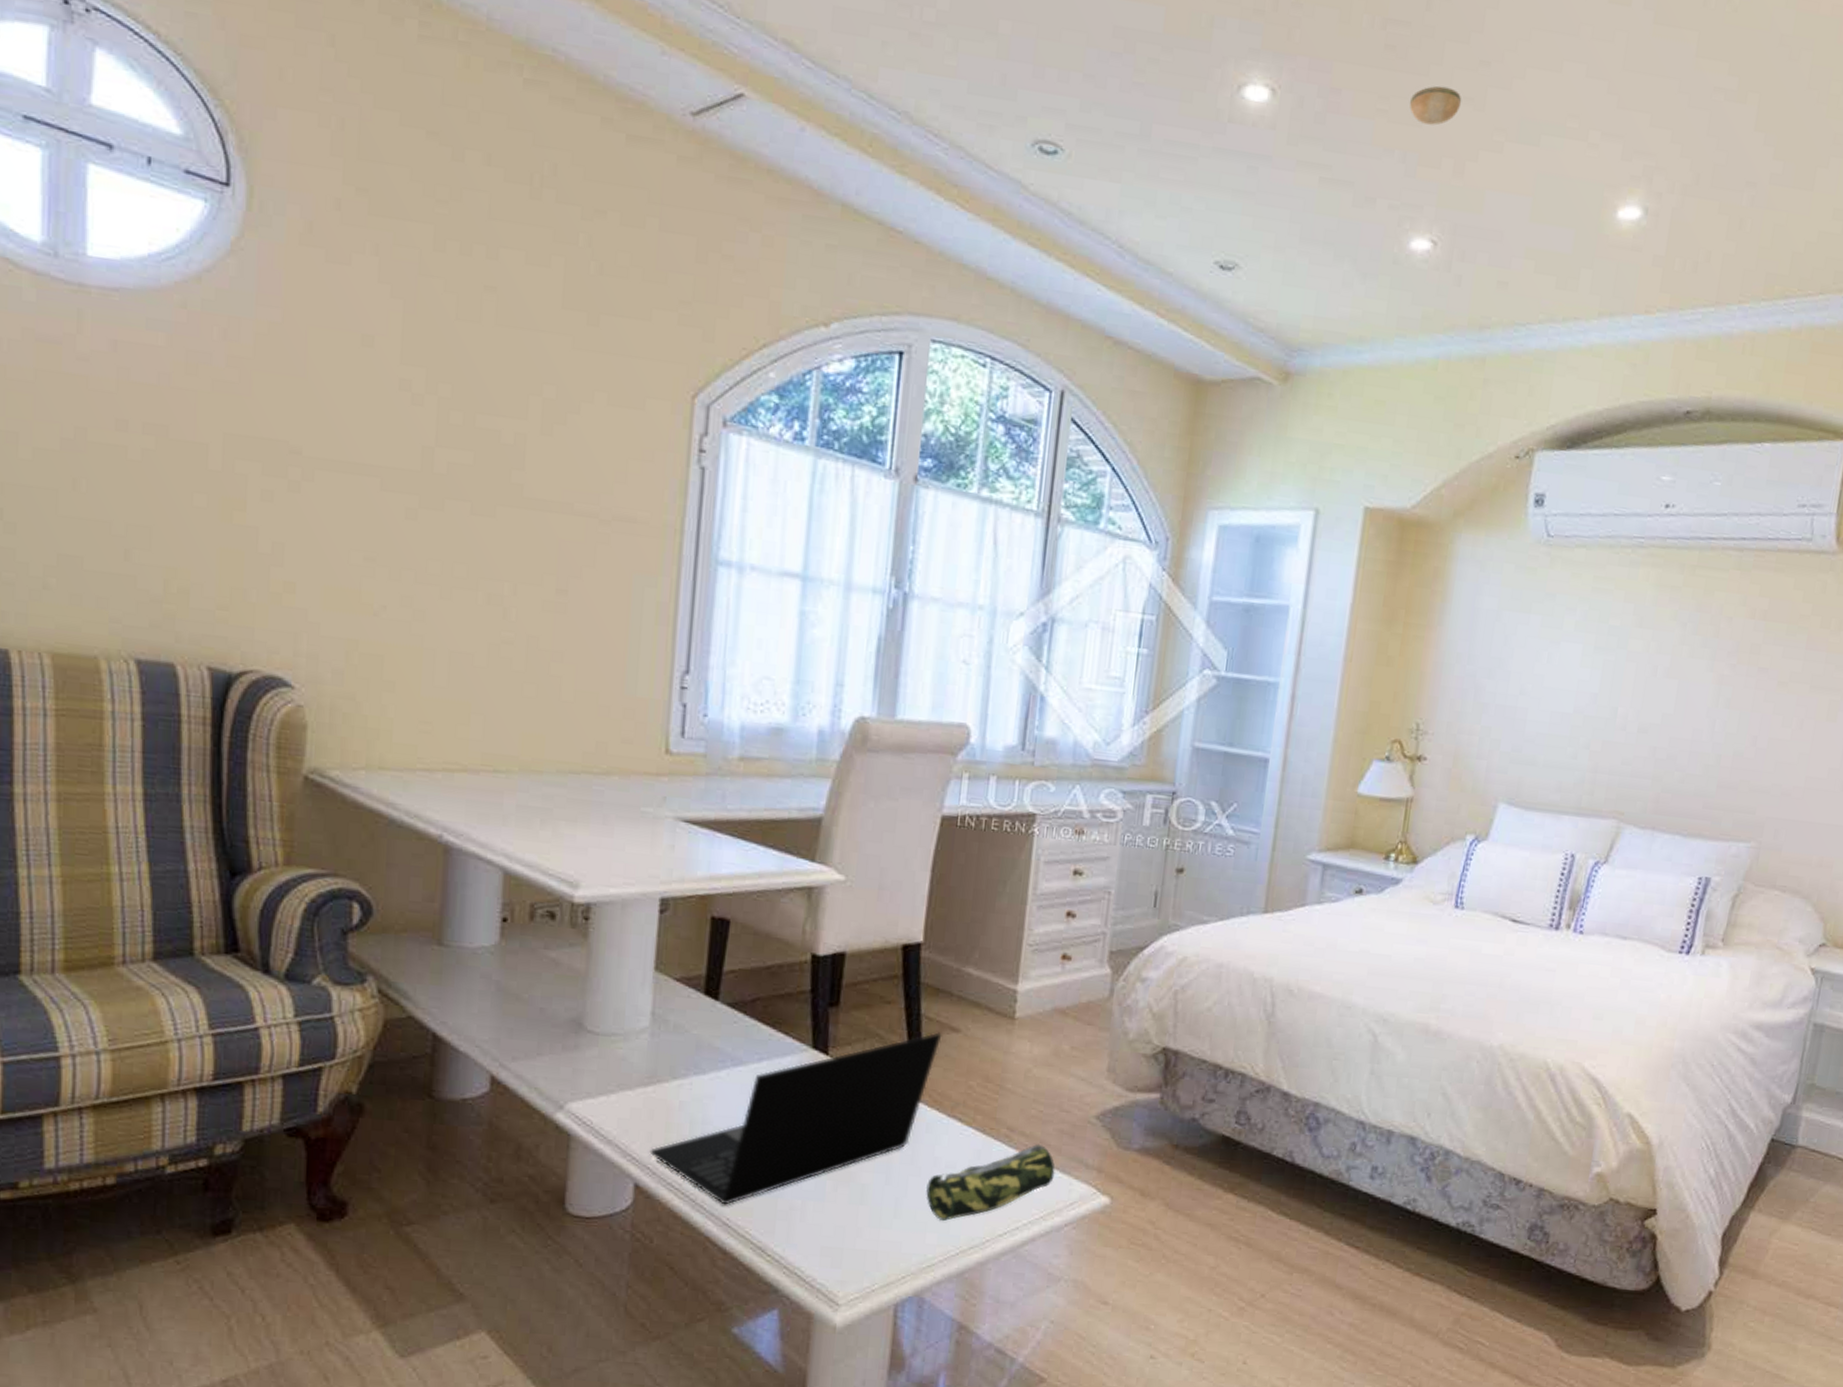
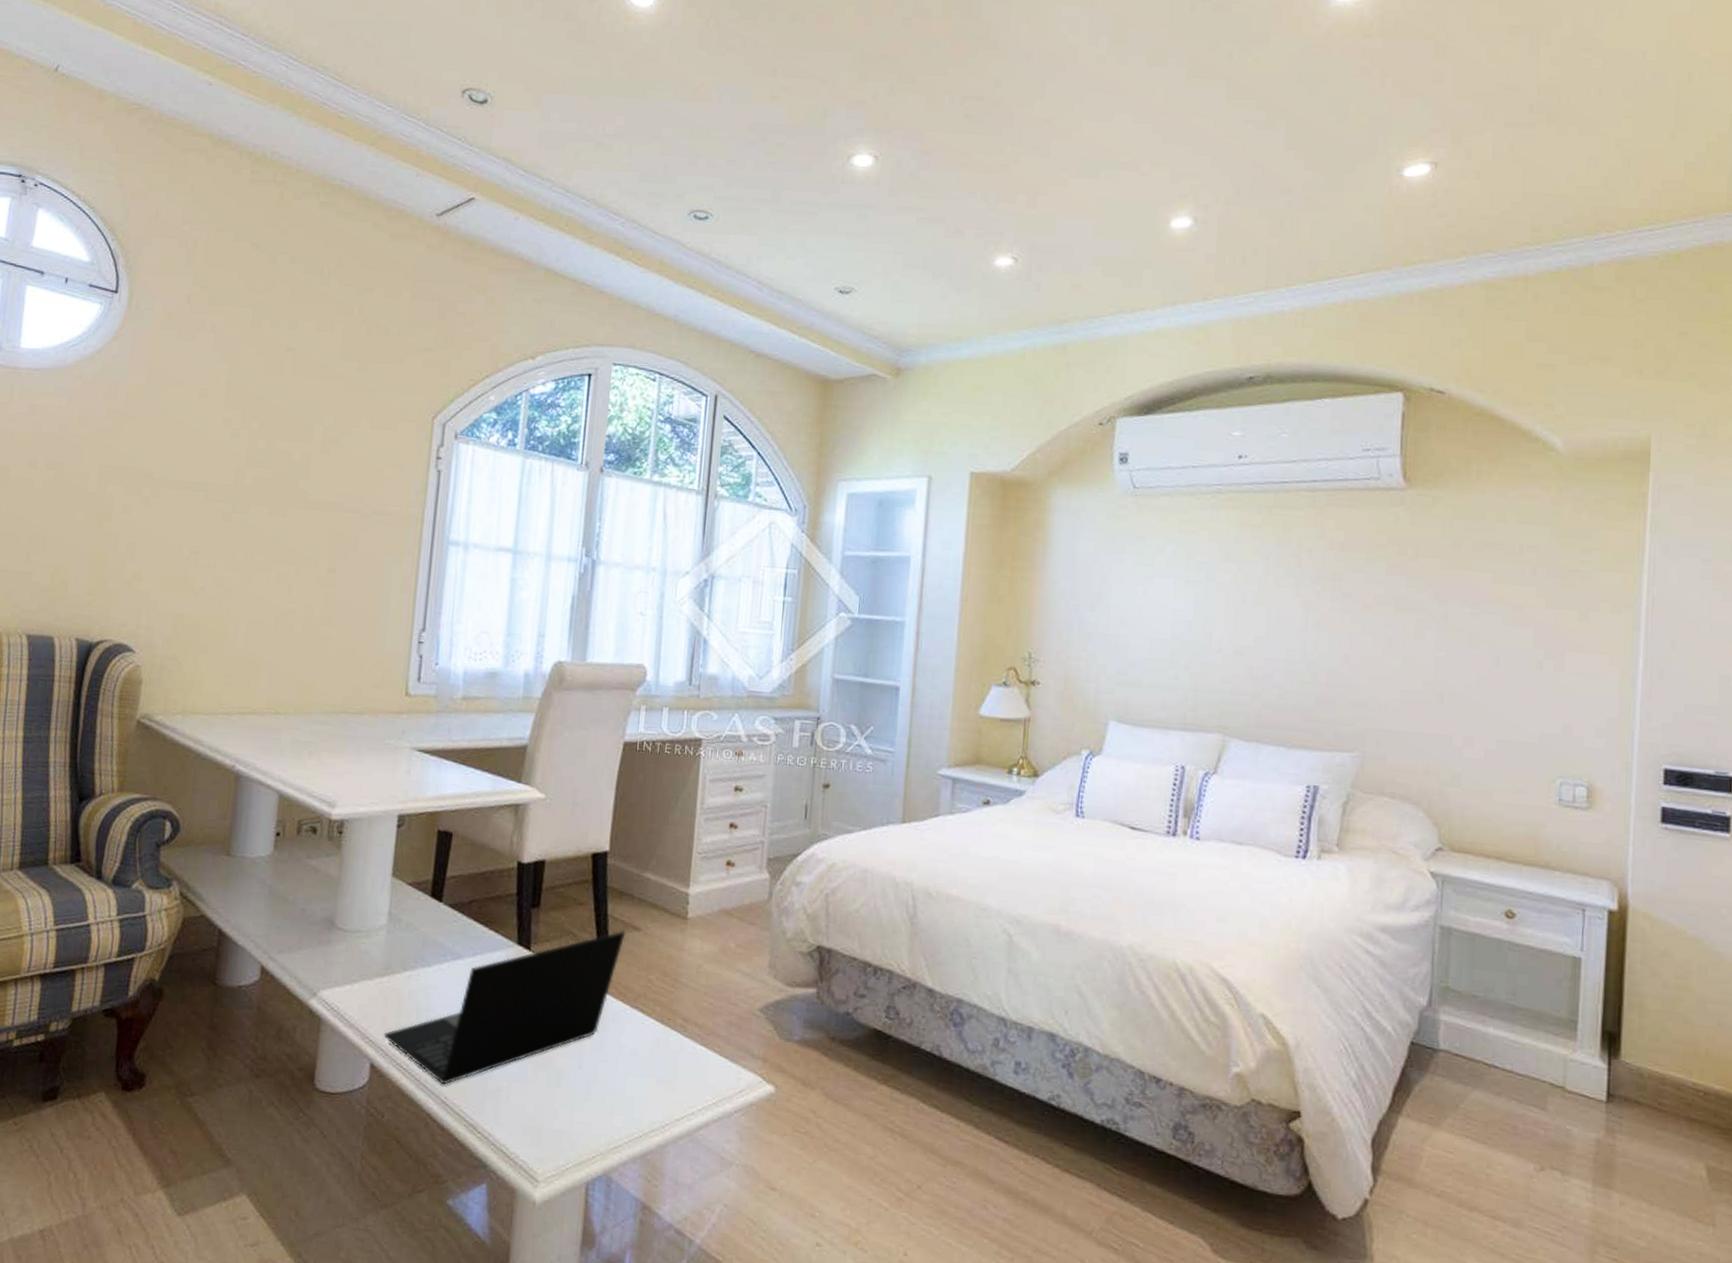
pencil case: present [926,1144,1055,1221] -> none [613,1035,725,1104]
smoke detector: present [1409,85,1462,126] -> none [987,141,1031,171]

